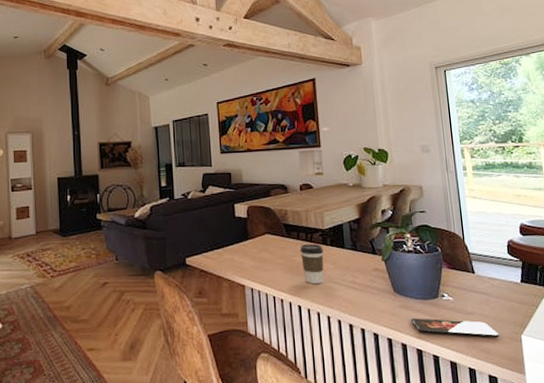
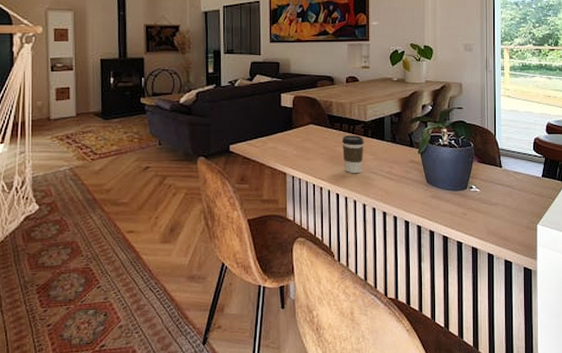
smartphone: present [410,317,499,338] -> none [440,207,518,227]

